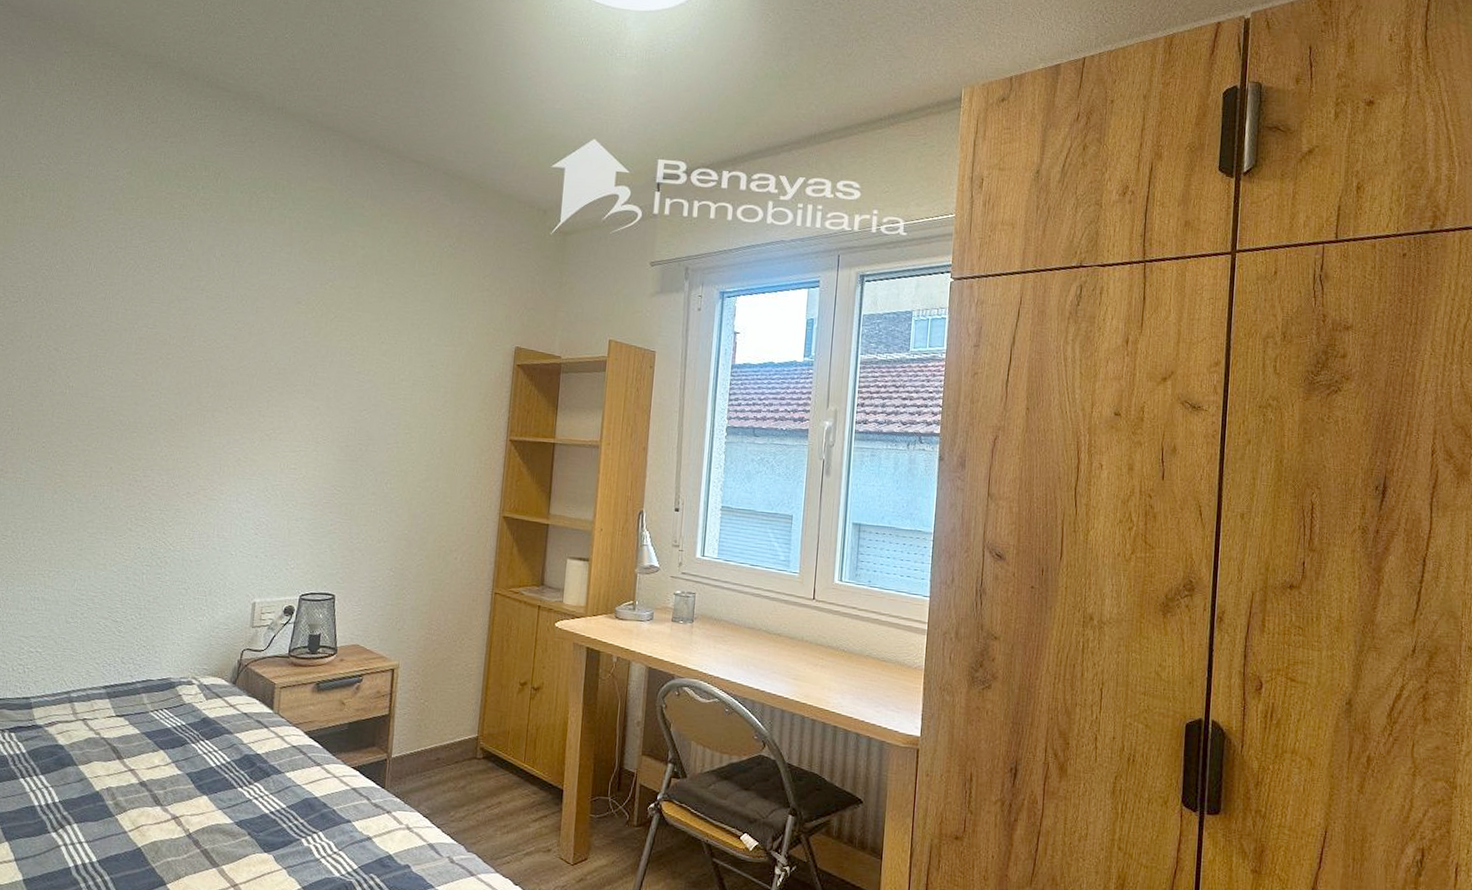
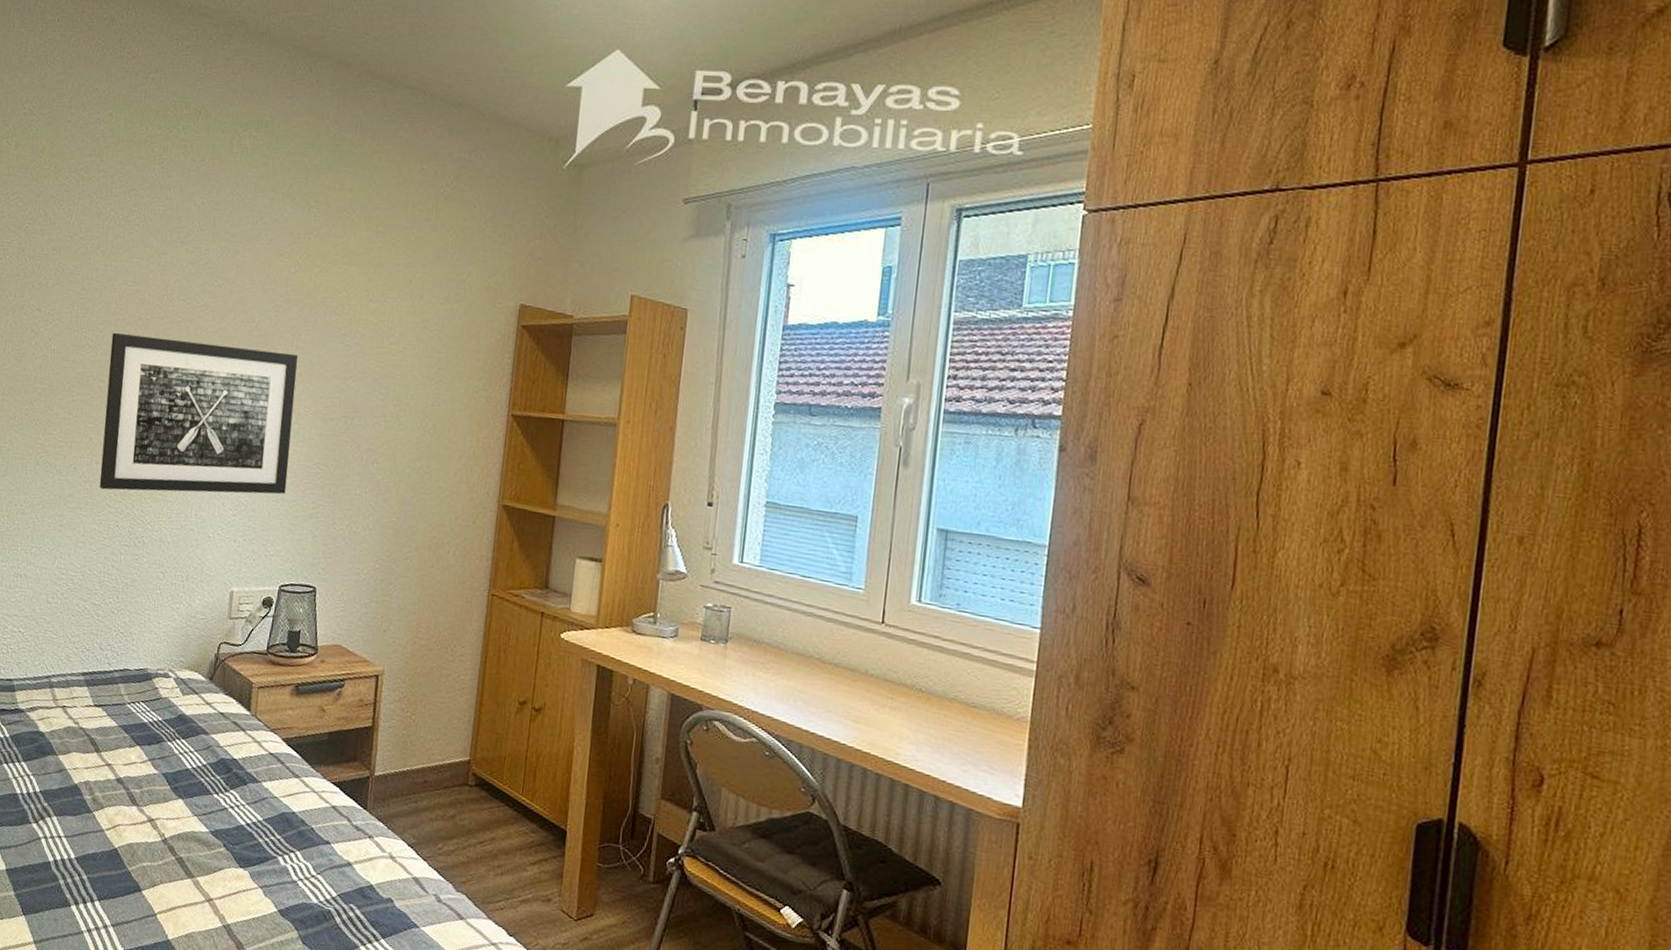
wall art: none [120,370,316,515] -> present [99,332,298,495]

